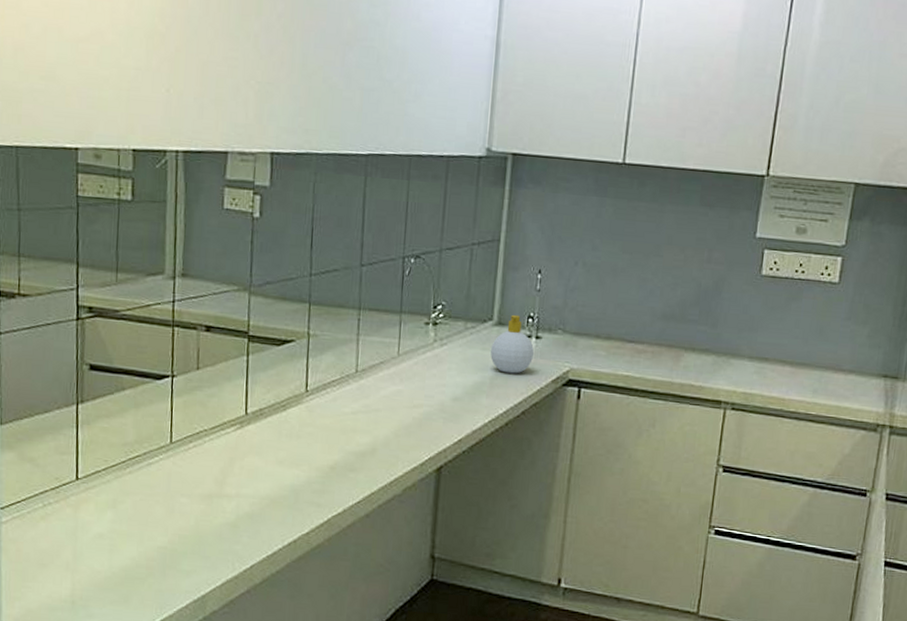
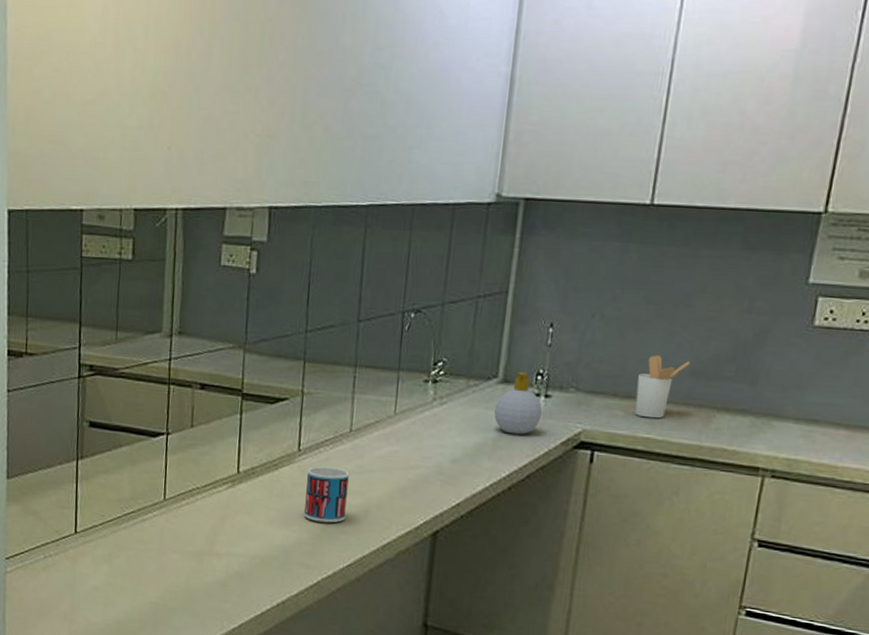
mug: none [313,406,356,462] -> present [304,466,349,523]
utensil holder: none [615,300,661,358] -> present [635,355,690,419]

